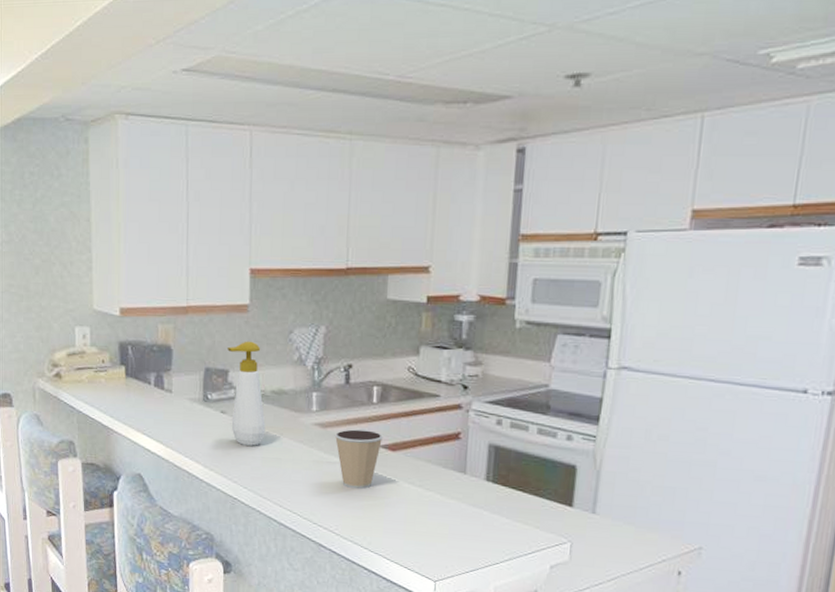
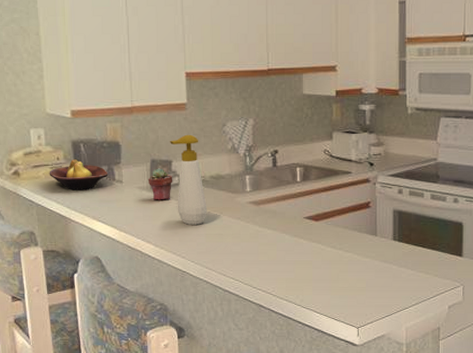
fruit bowl: none [92,363,157,399] -> present [49,159,108,190]
potted succulent: none [200,378,229,416] -> present [147,168,173,200]
coffee cup: present [335,429,384,489] -> none [267,205,308,255]

